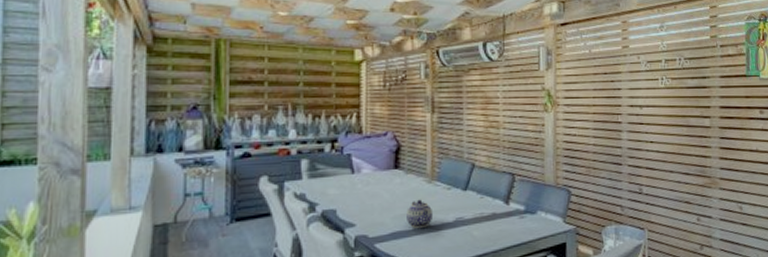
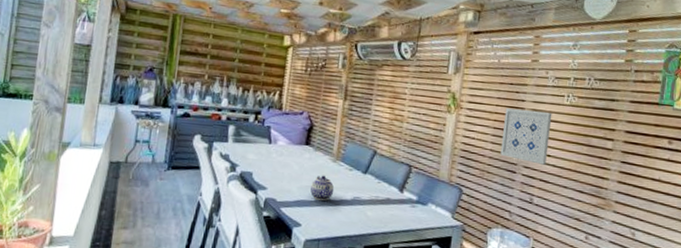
wall art: none [603,98,650,152] -> present [500,108,552,165]

